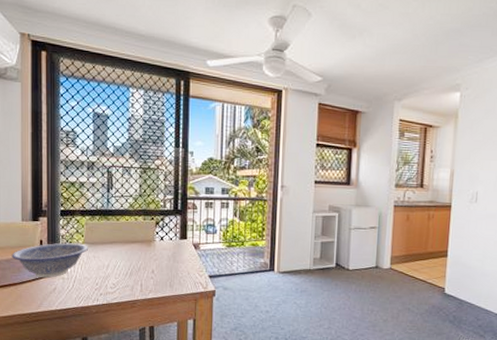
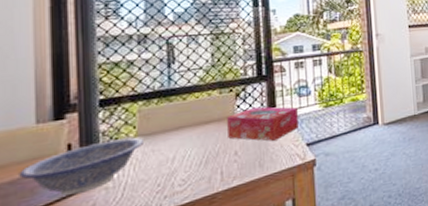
tissue box: none [148,236,204,267] -> present [227,106,298,141]

